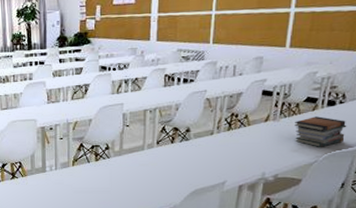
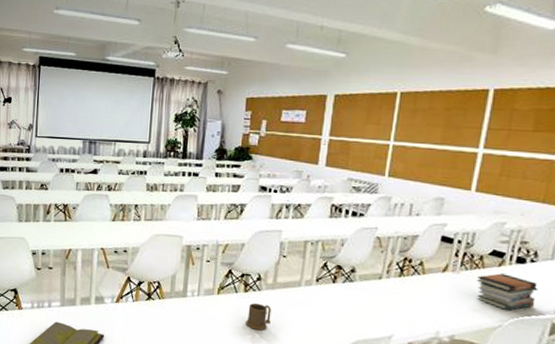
mug: none [99,169,121,192] -> present [246,303,272,331]

